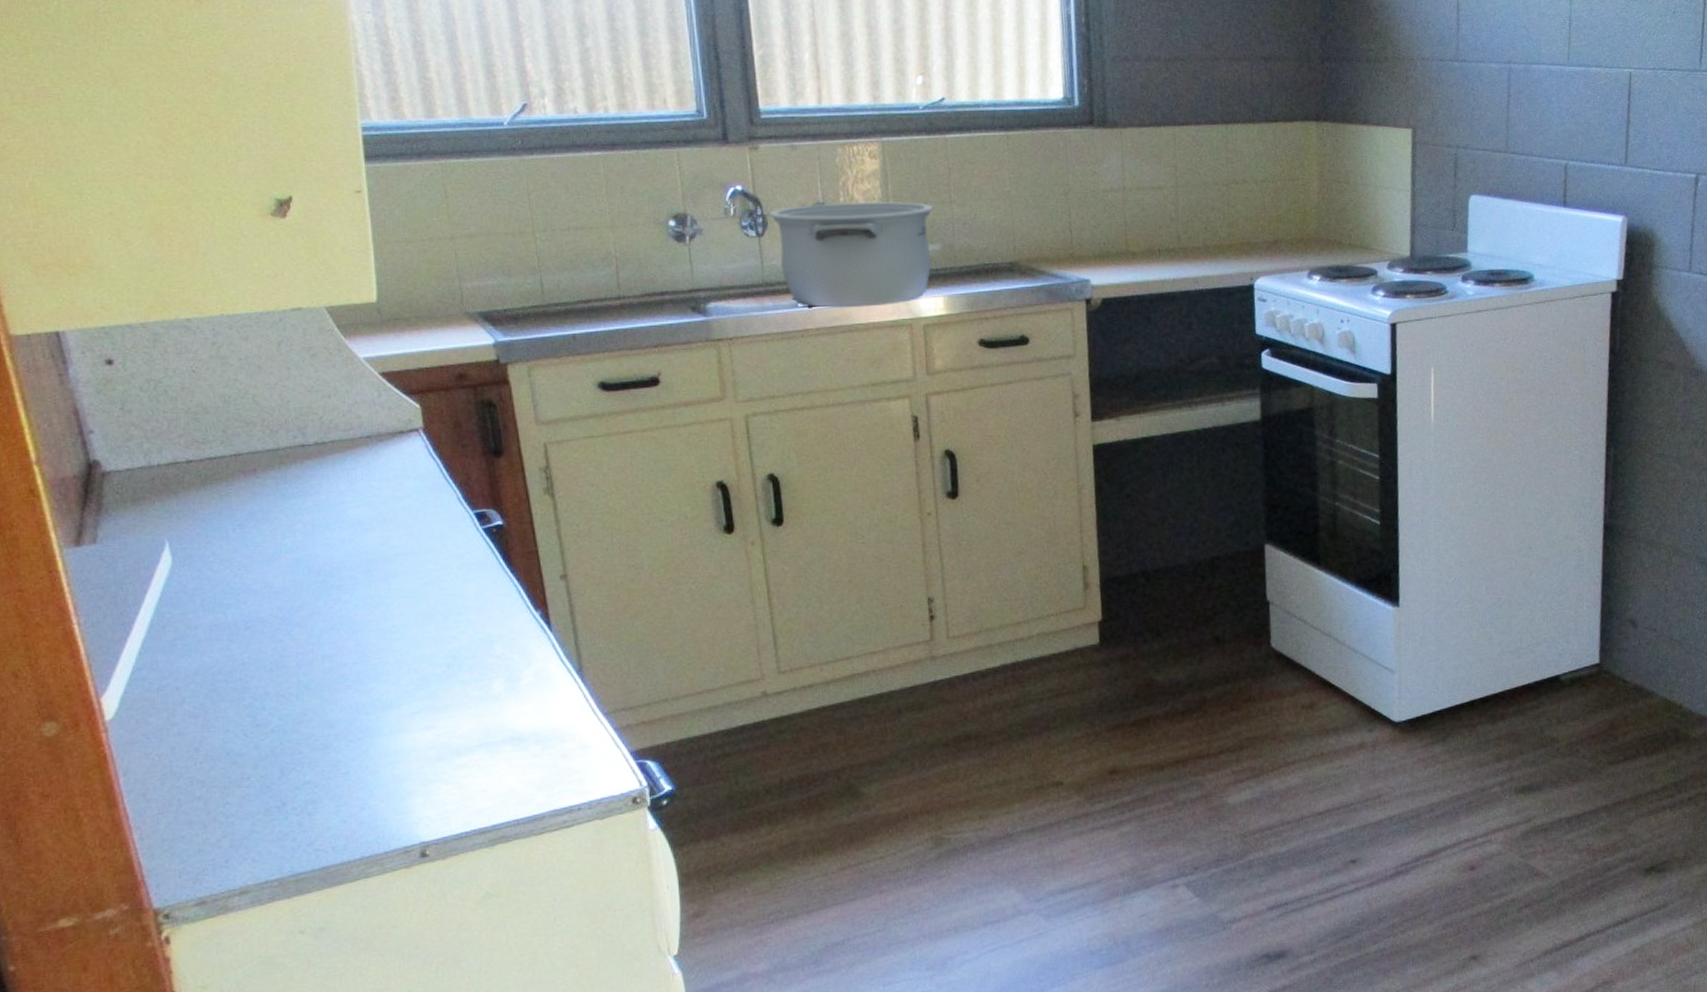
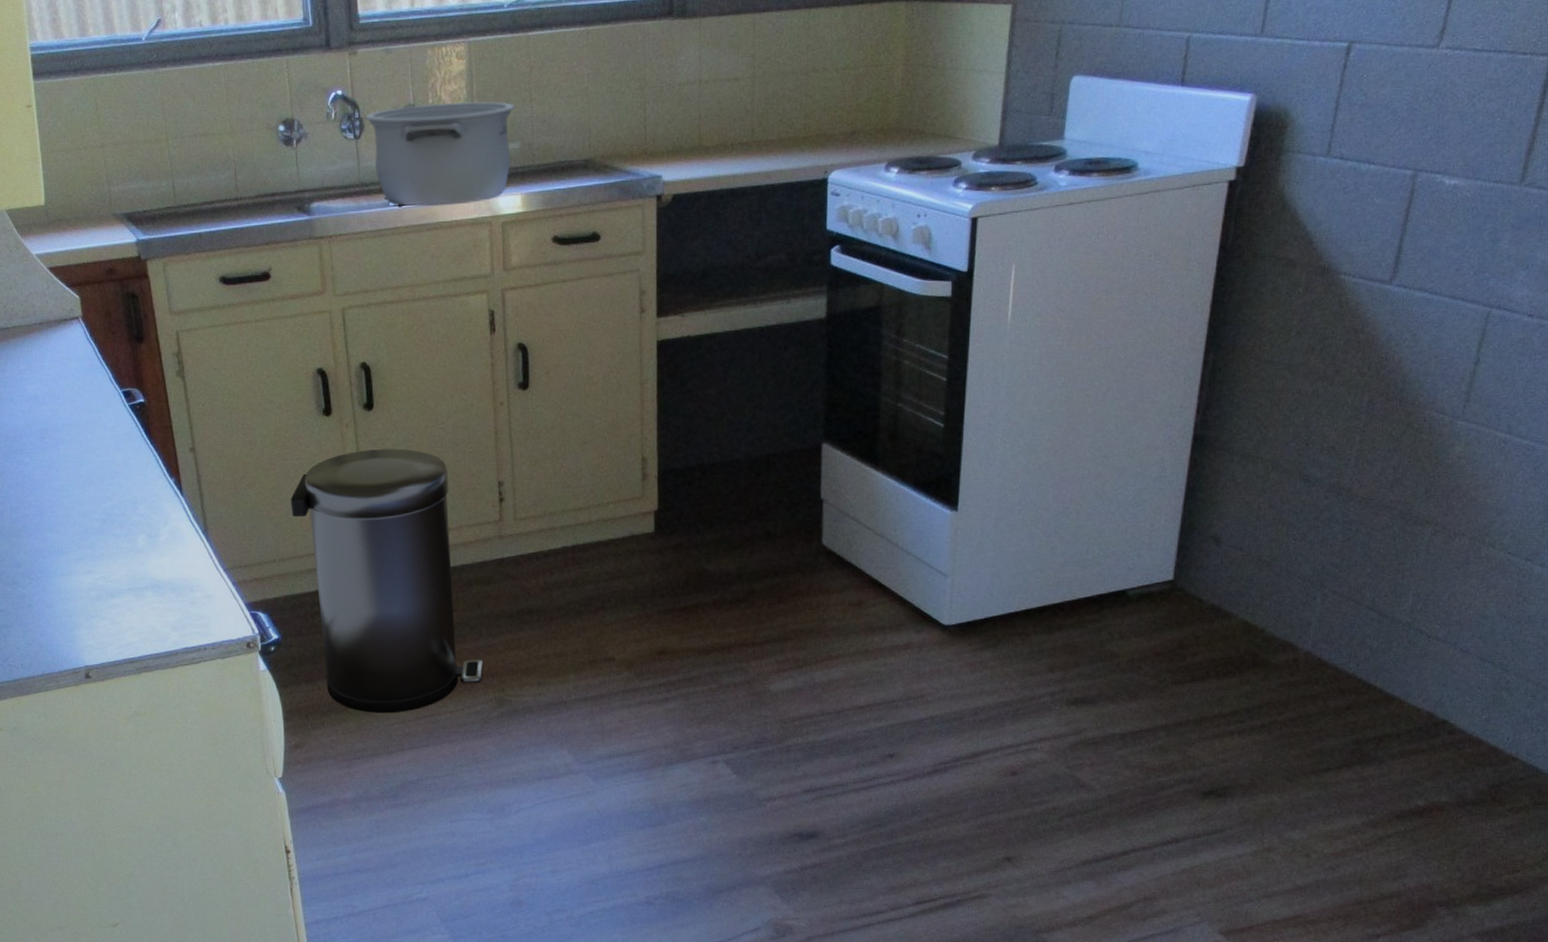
pedal bin: none [685,566,918,868] -> present [290,448,484,713]

